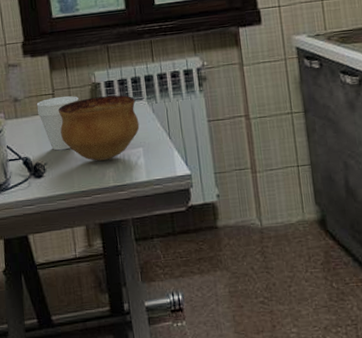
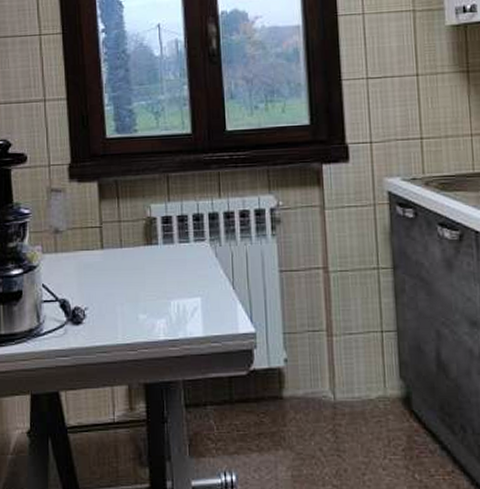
cup: present [36,96,79,151] -> none [80,230,130,294]
bowl: present [58,95,140,161] -> none [106,233,199,309]

